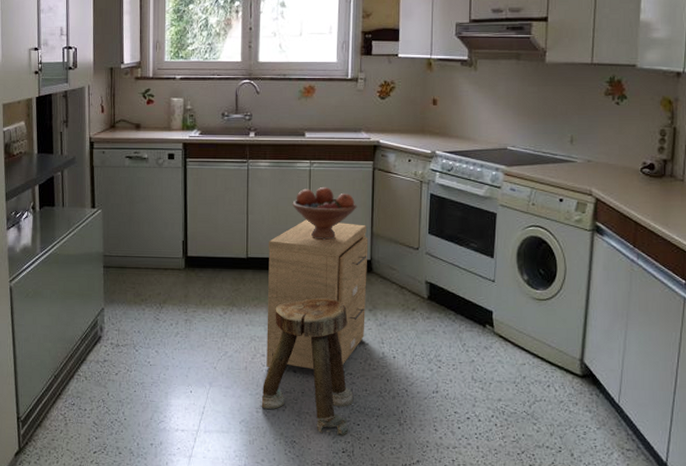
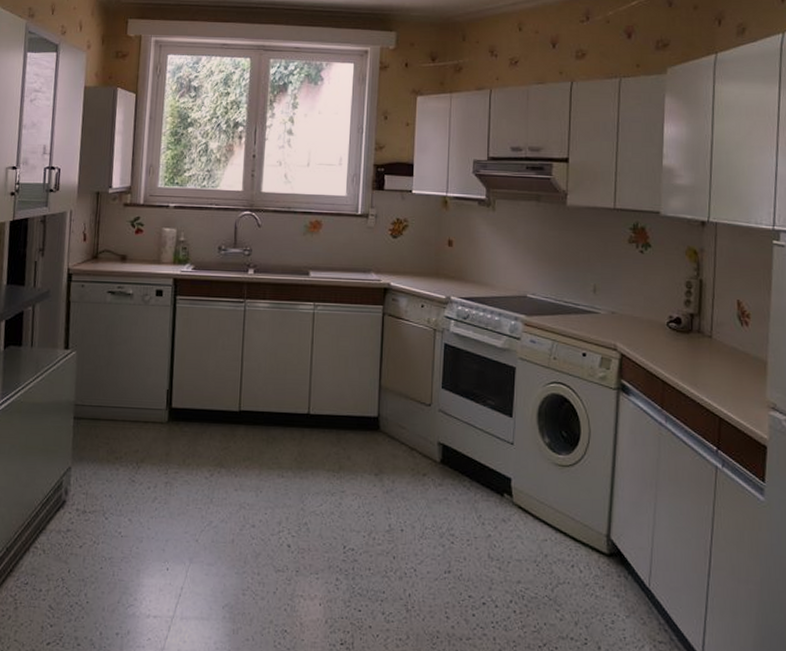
stool: present [261,297,354,435] -> none [248,459,355,623]
side table: present [266,219,369,369] -> none [256,369,376,544]
fruit bowl: present [292,186,357,240] -> none [292,332,364,393]

